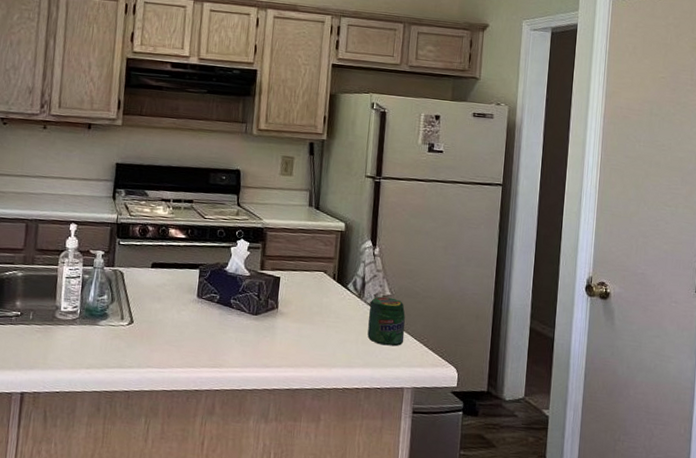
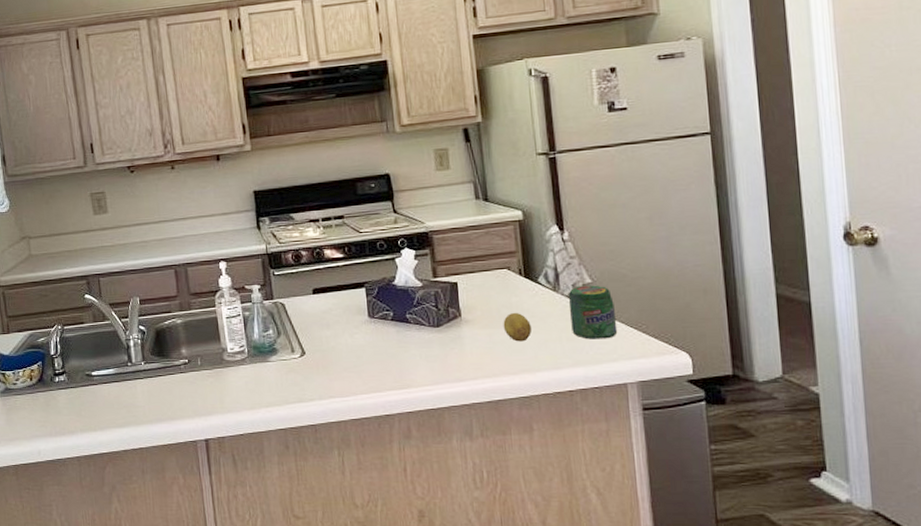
fruit: none [311,311,335,339] -> present [503,312,532,342]

